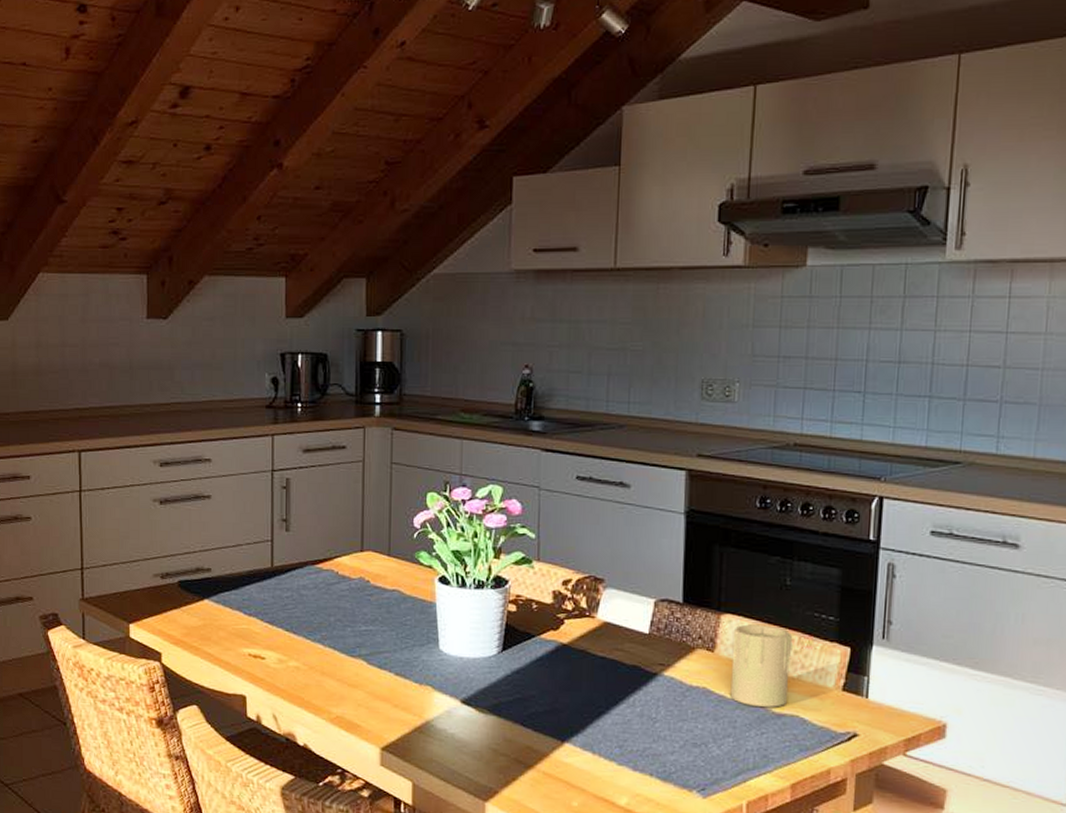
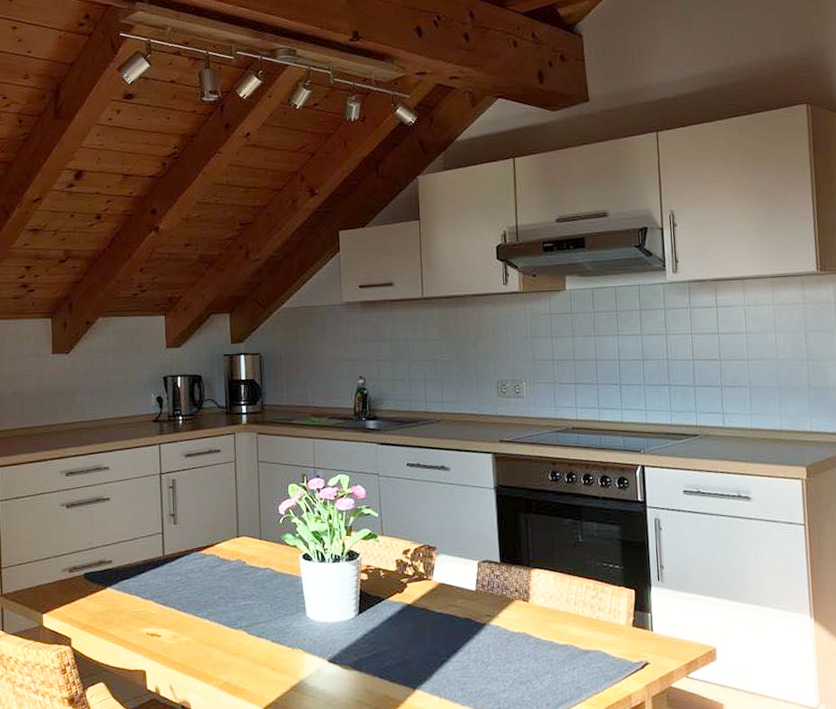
candle: present [730,624,793,707] -> none [542,576,591,645]

